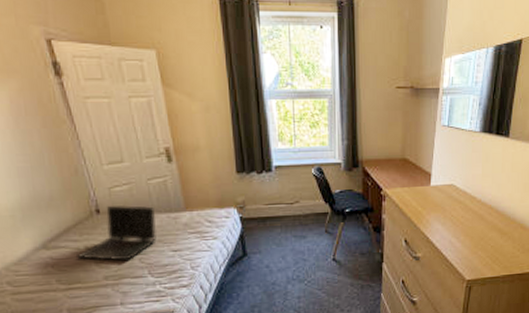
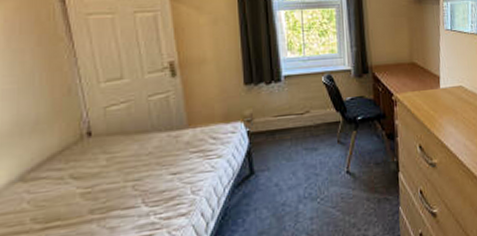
laptop computer: present [75,204,157,261] -> none [57,124,156,191]

